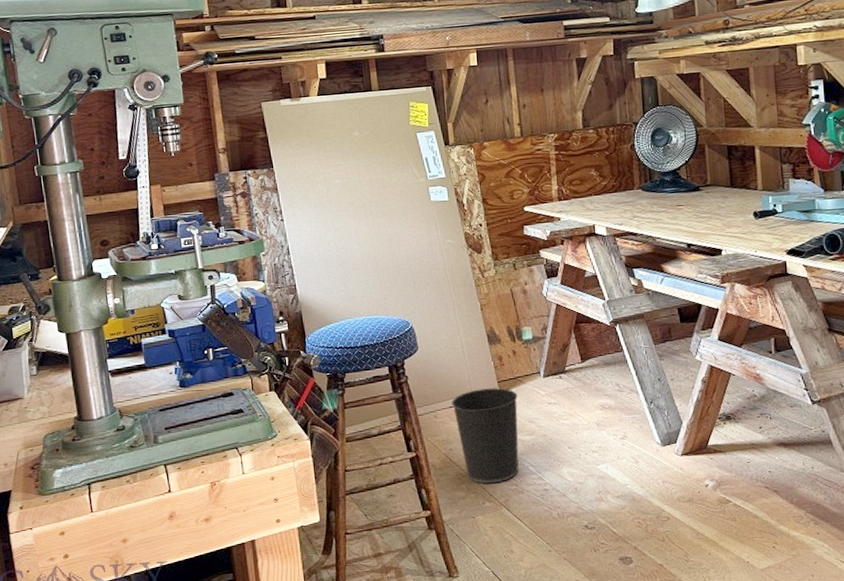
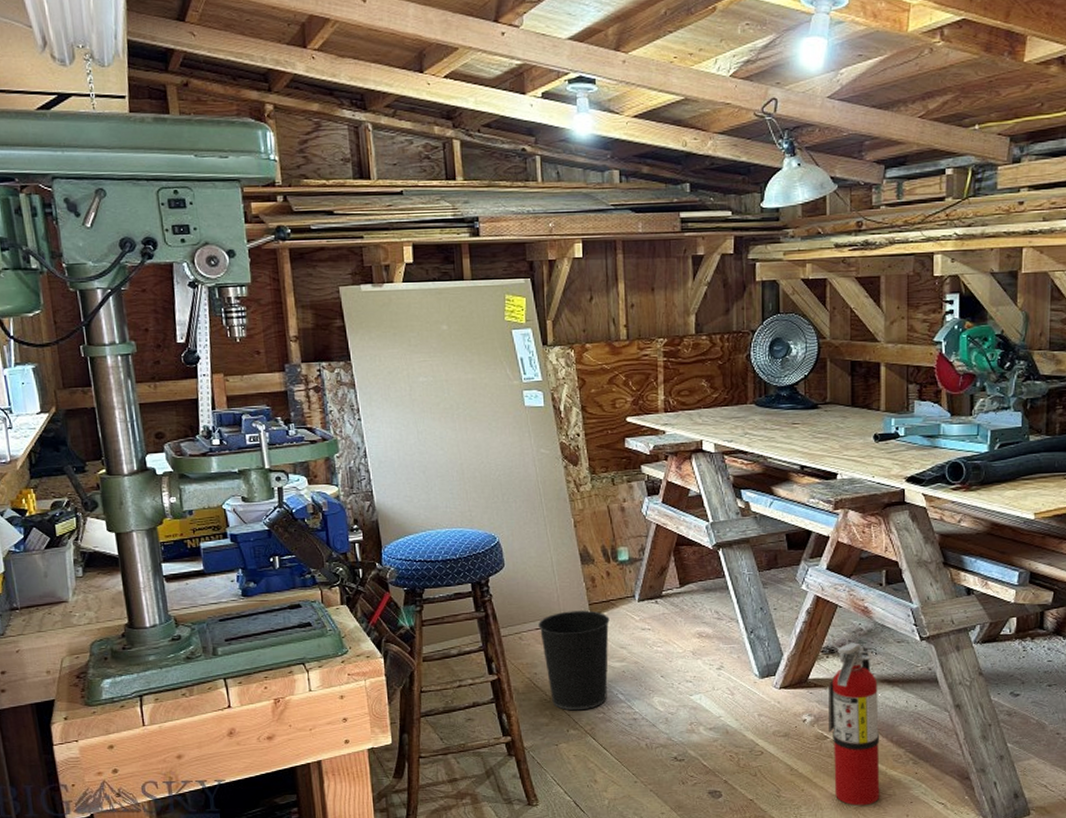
fire extinguisher: none [727,400,785,568] -> present [828,633,880,806]

